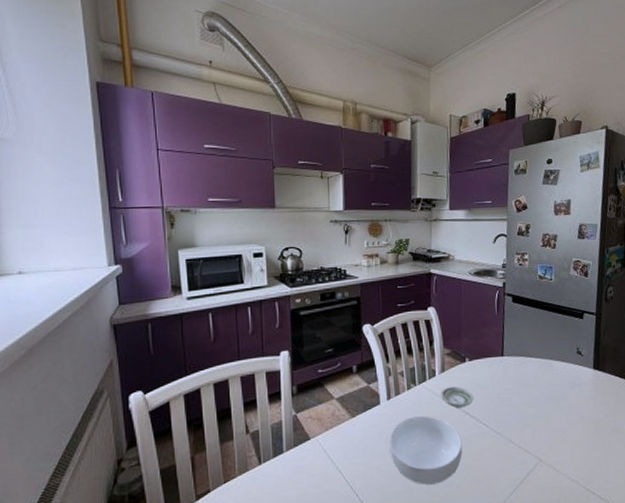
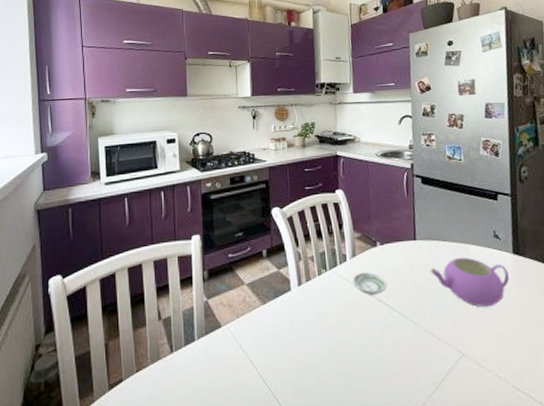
cereal bowl: present [388,415,462,485] -> none [301,302,378,380]
teapot: none [516,372,589,418] -> present [431,257,510,308]

